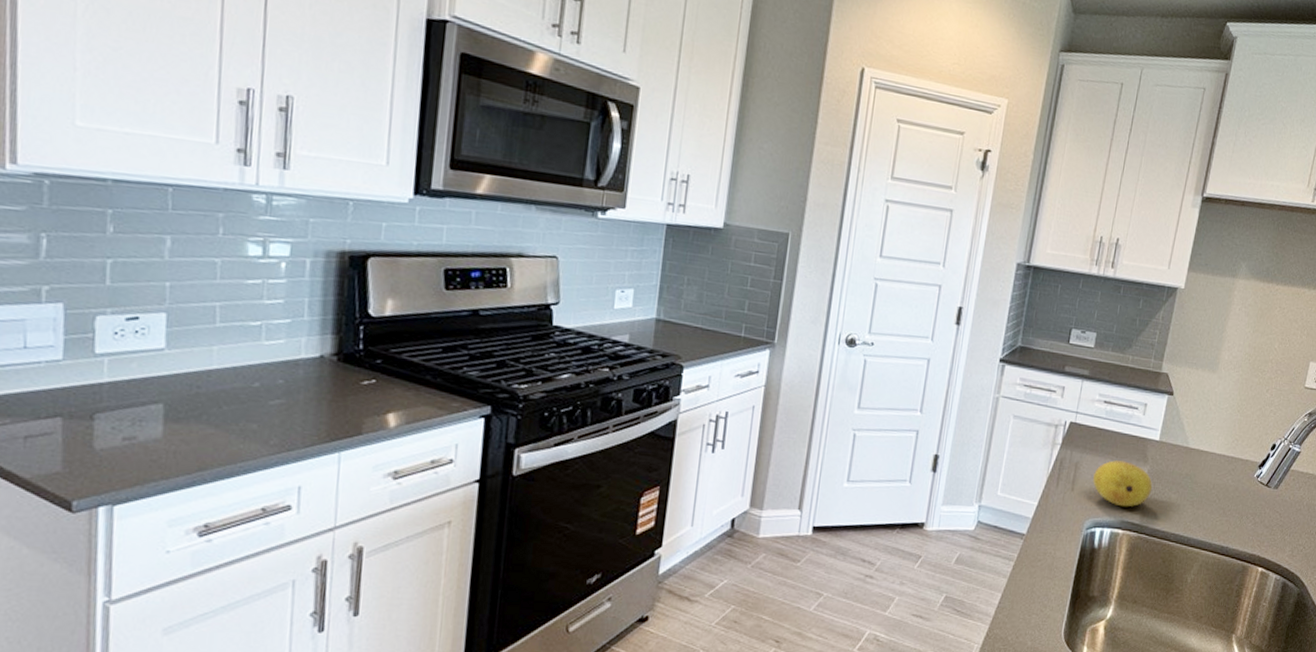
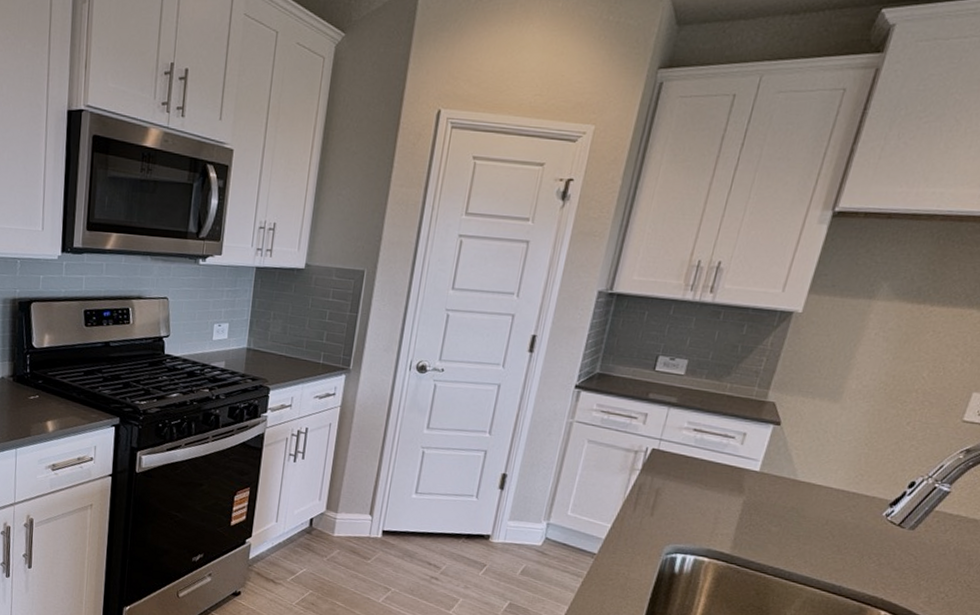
fruit: present [1093,460,1153,507] -> none [676,488,748,536]

